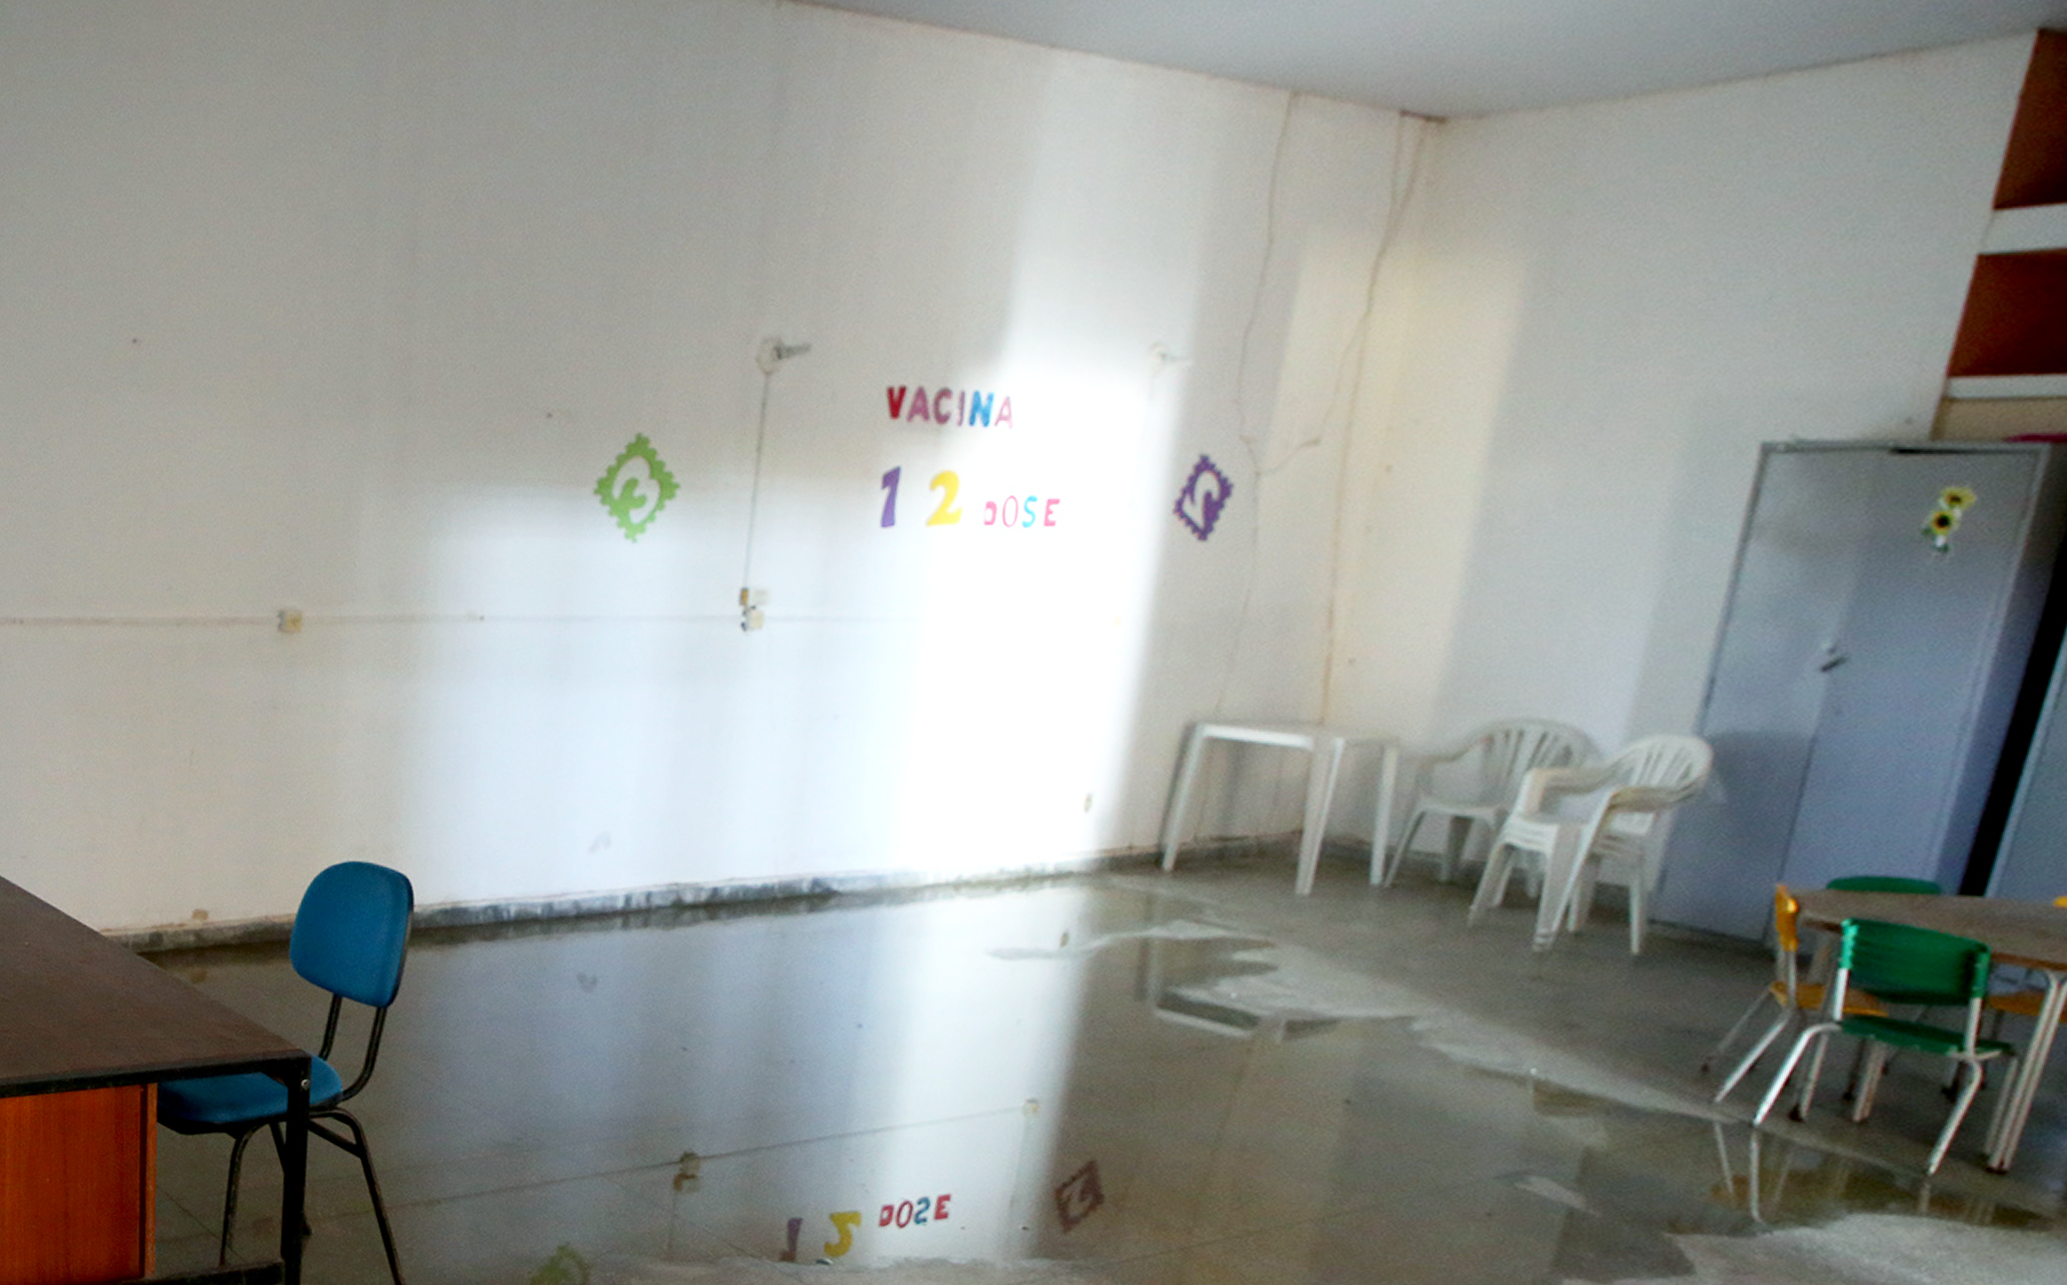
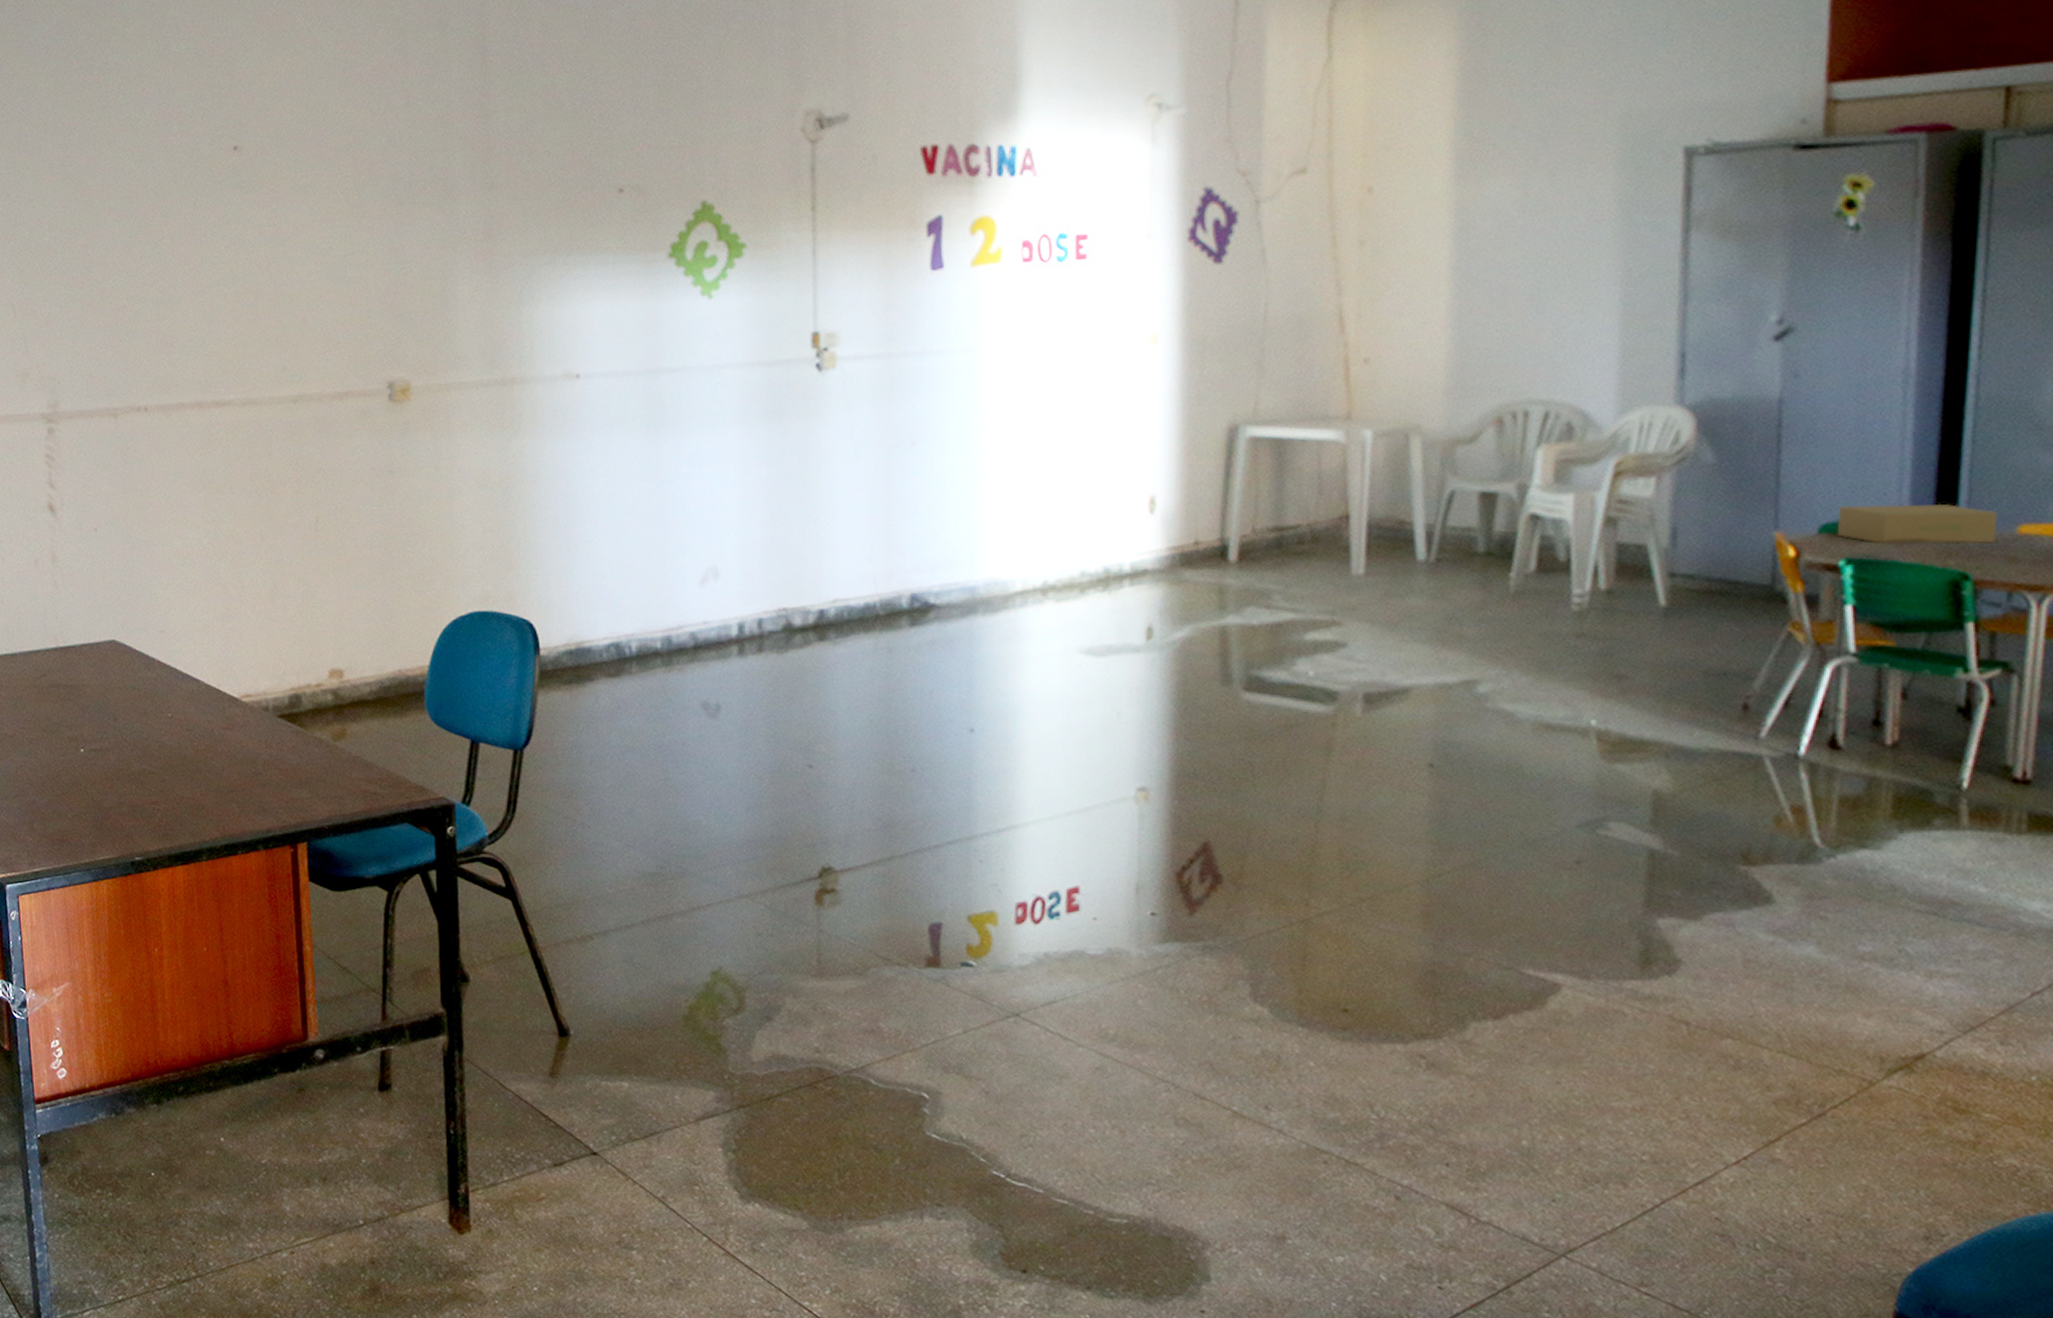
box: none [1847,860,2037,916] -> present [1837,503,1999,545]

